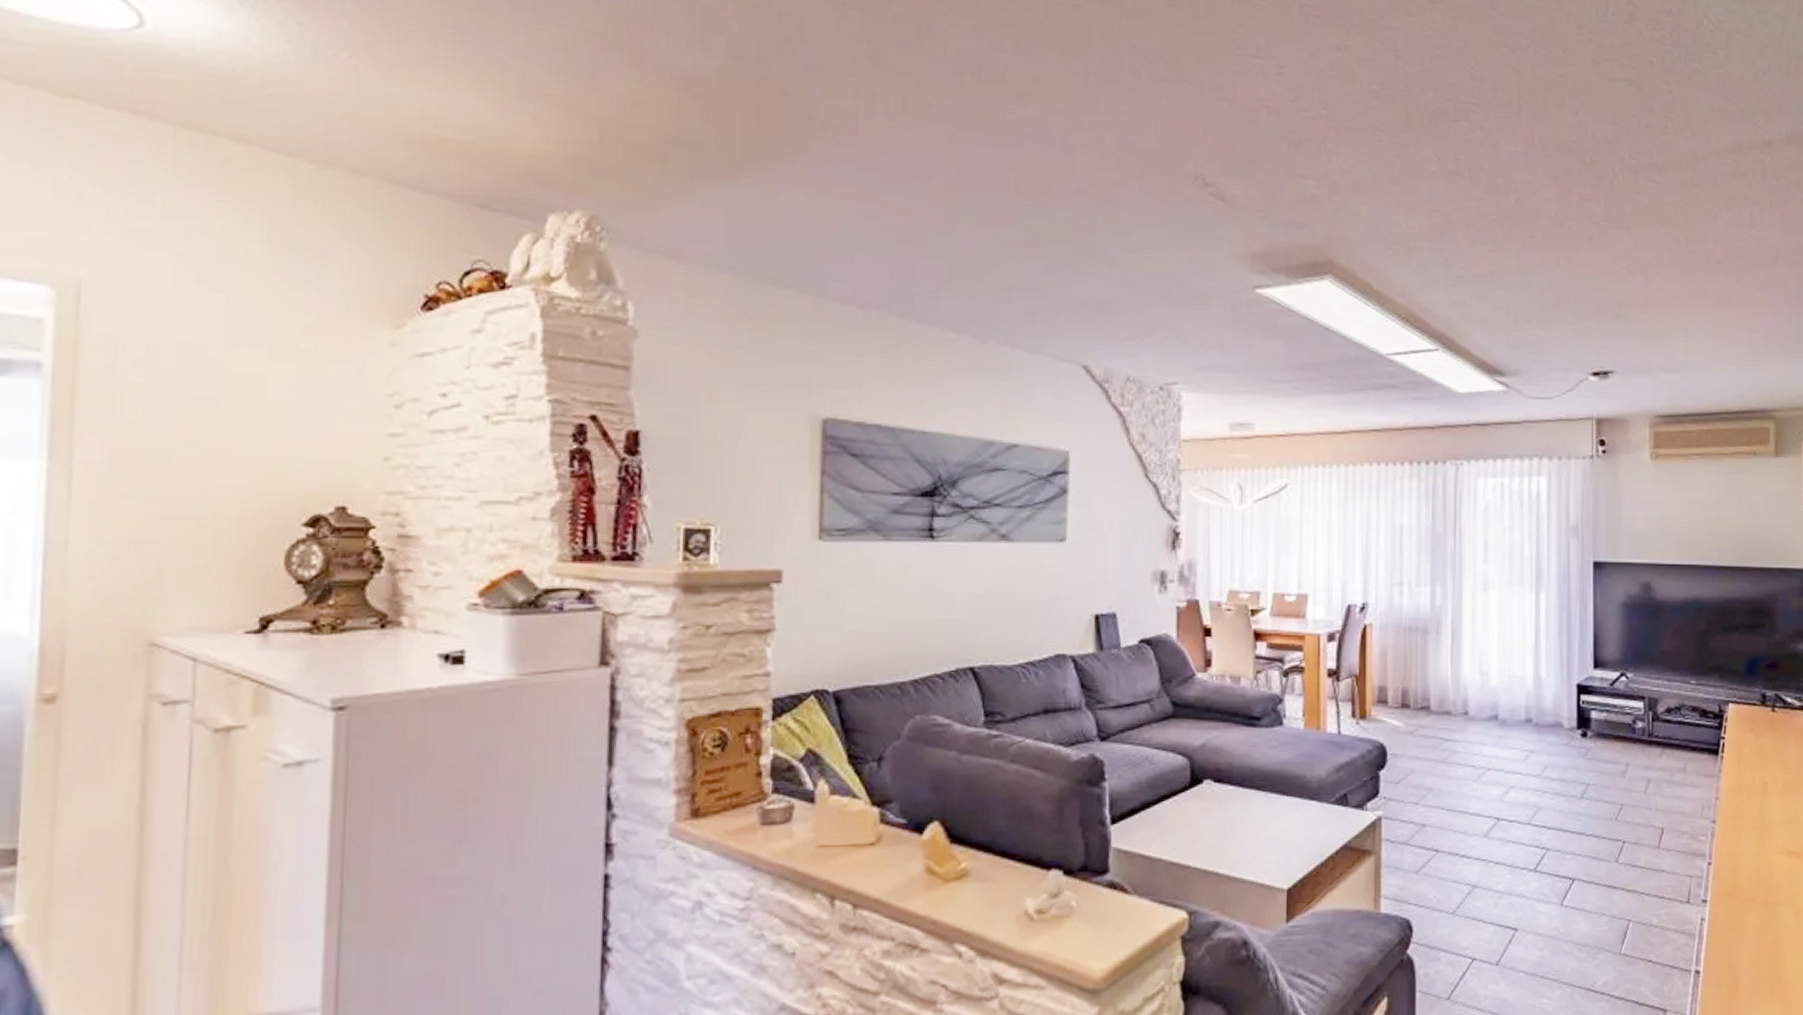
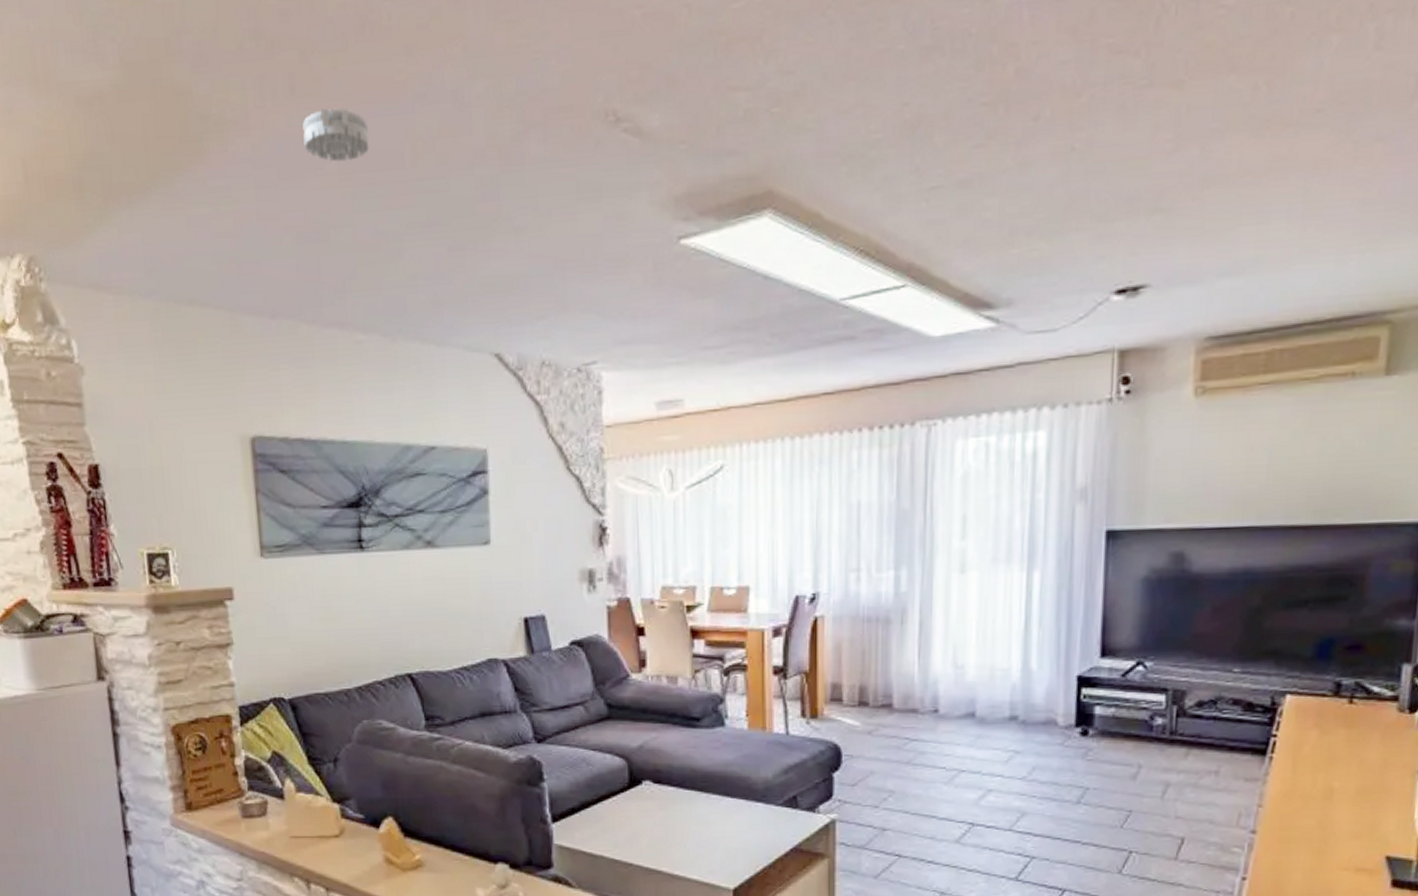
smoke detector: none [911,130,977,179] -> present [303,108,370,162]

